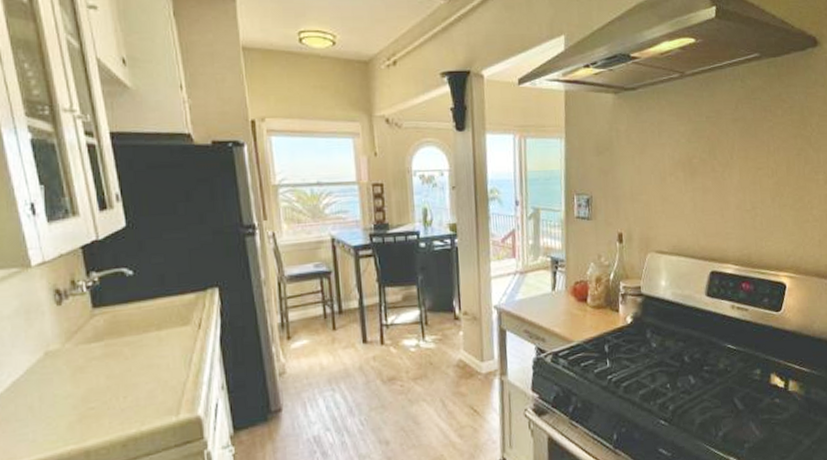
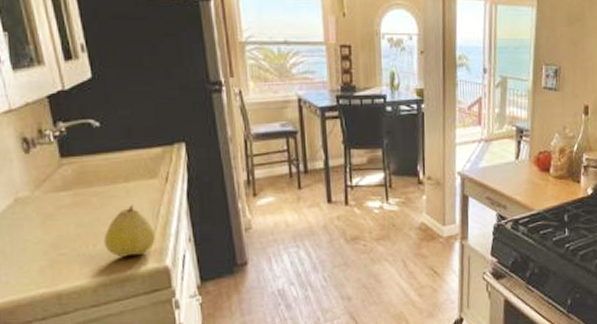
fruit: none [134,353,188,409] -> present [103,205,156,257]

